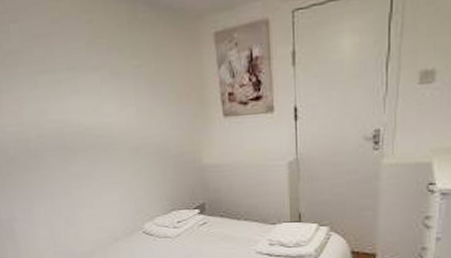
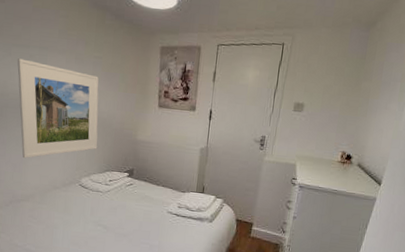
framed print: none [46,88,156,210] -> present [17,58,99,159]

